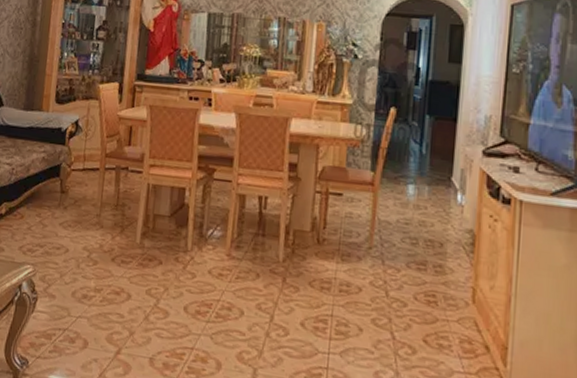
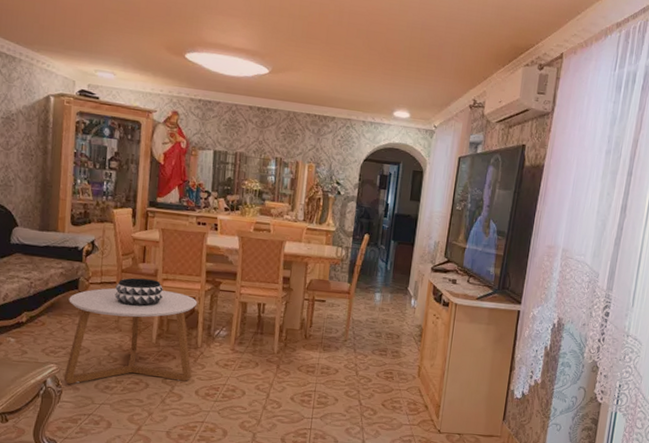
coffee table: none [39,175,188,294] -> present [63,287,198,384]
decorative bowl: none [97,163,150,199] -> present [115,277,163,307]

